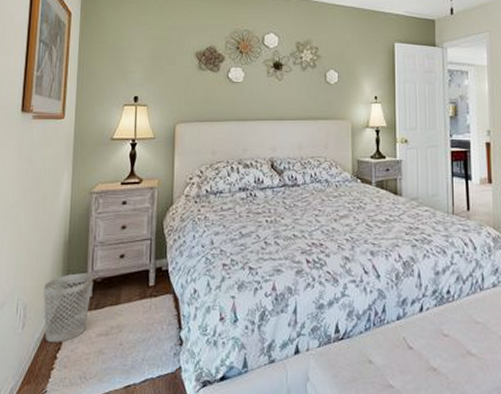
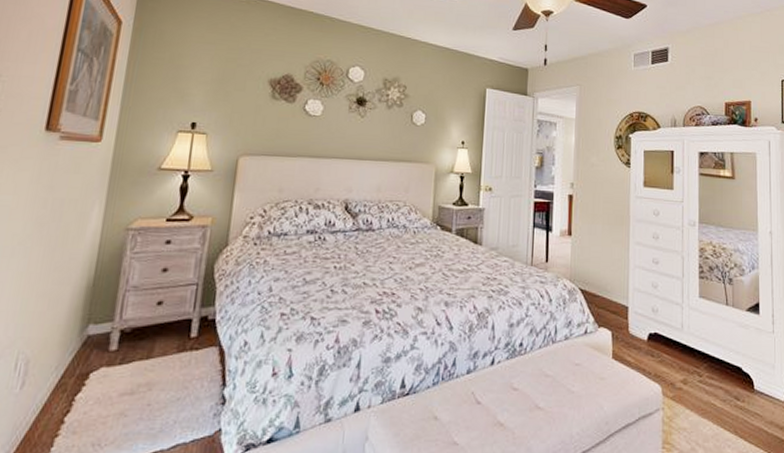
wastebasket: present [43,273,93,342] -> none [50,322,121,404]

